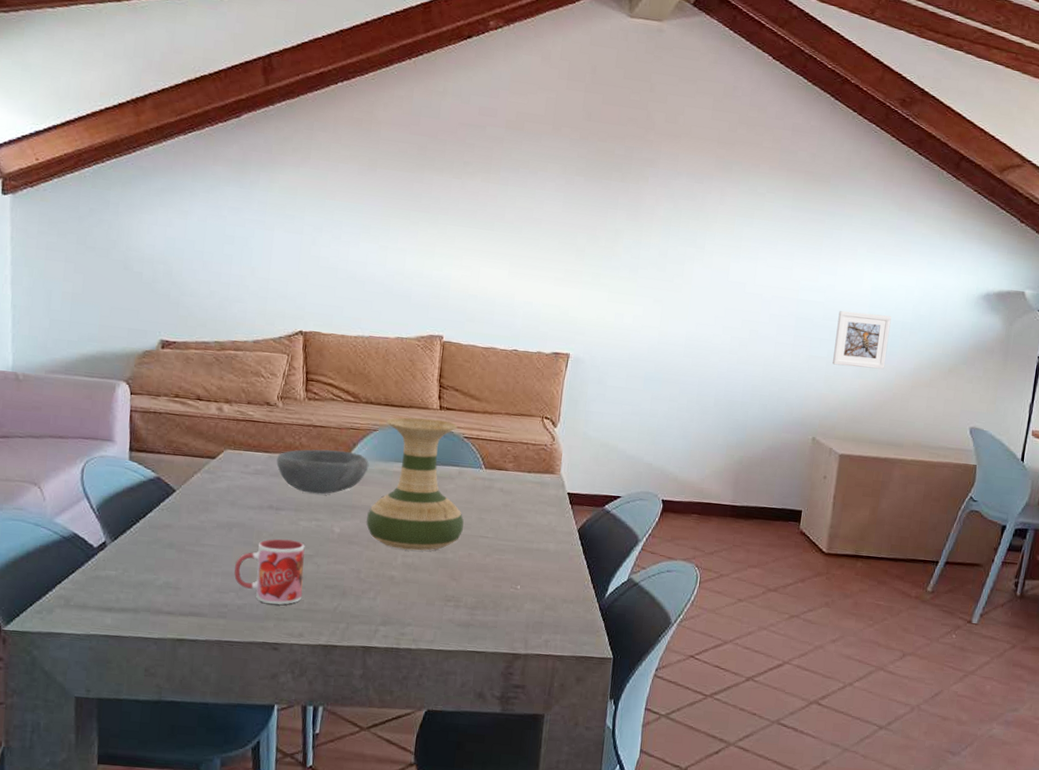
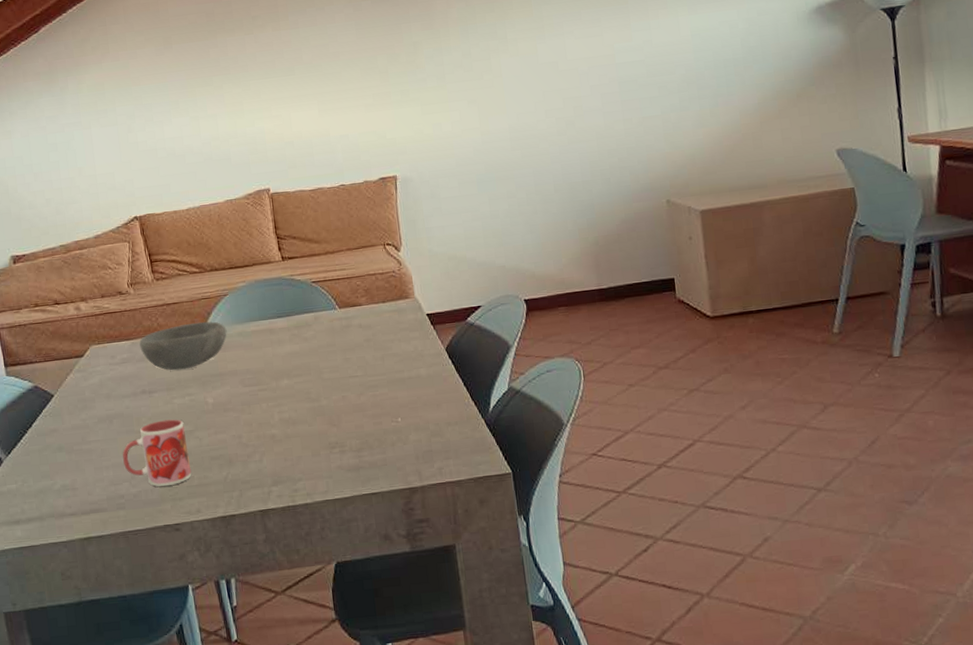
vase: present [366,417,464,551] -> none [234,270,331,407]
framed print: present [832,311,892,370] -> none [662,56,727,121]

